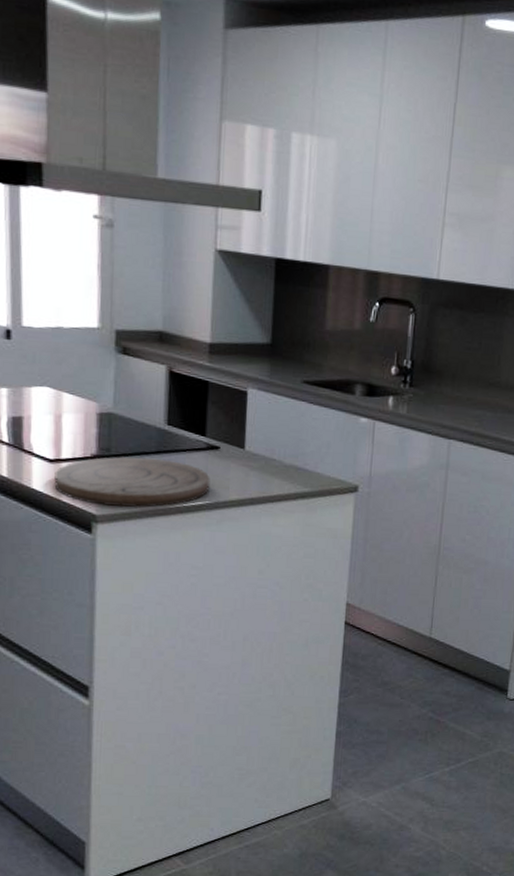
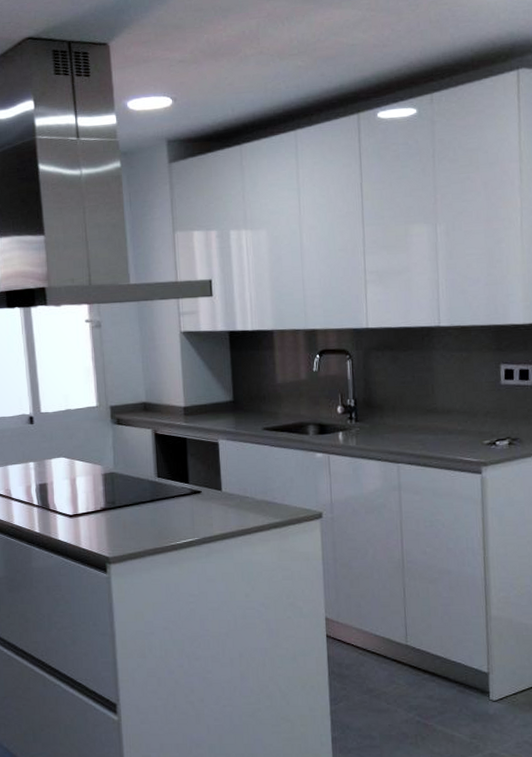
cutting board: present [54,456,210,508] -> none [74,506,197,549]

